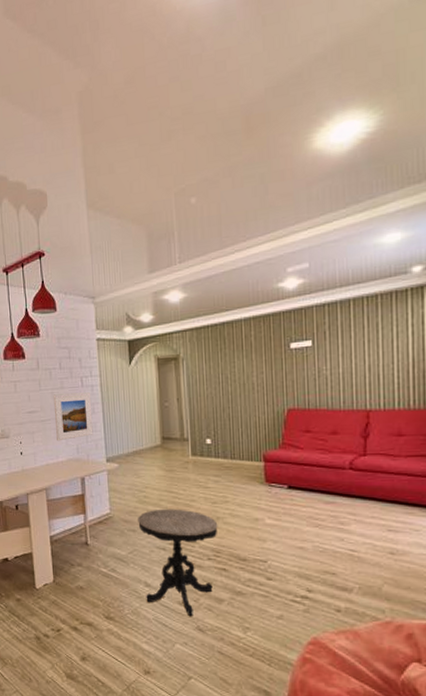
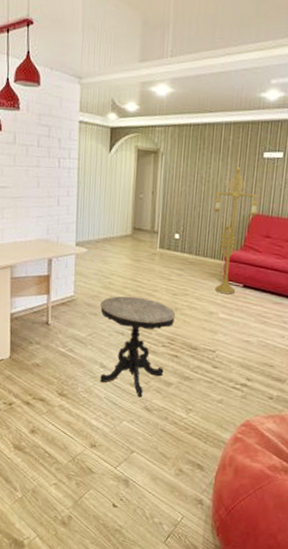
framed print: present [53,392,94,441] -> none [27,172,67,221]
floor lamp: none [243,362,293,498] -> present [214,167,258,295]

